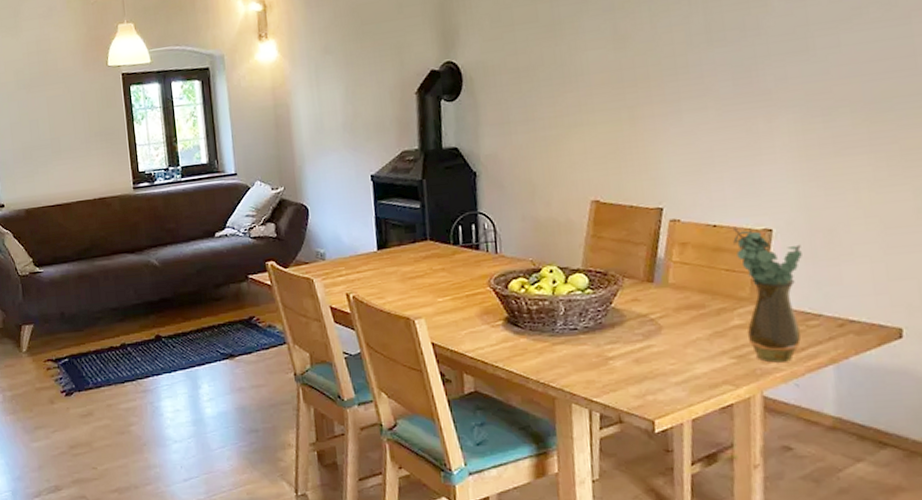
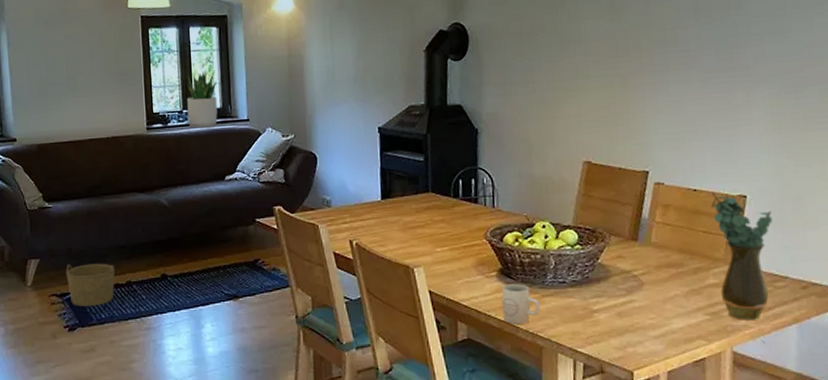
basket: none [60,326,109,371] -> present [66,263,116,306]
planter: none [171,124,205,186] -> present [187,69,218,129]
mug: none [508,332,551,375] -> present [501,284,540,324]

